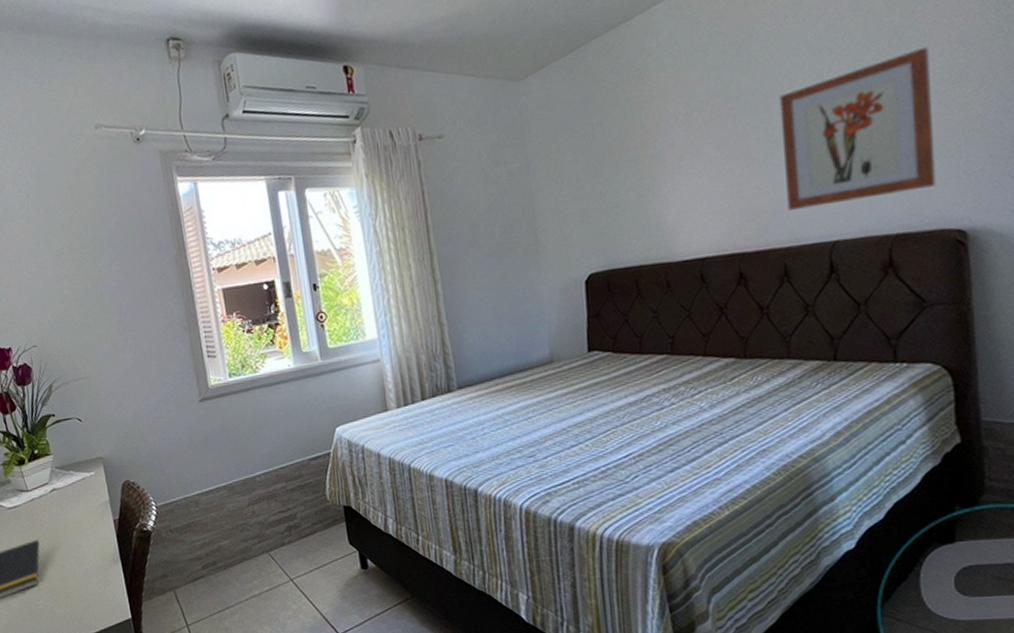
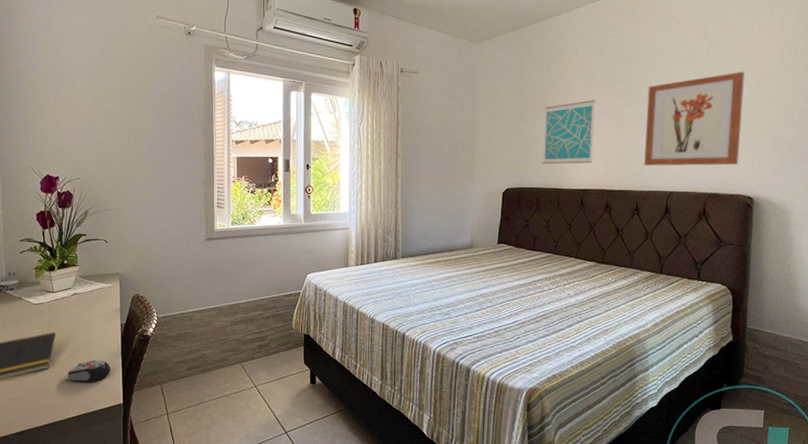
computer mouse: none [60,567,111,598] -> present [68,360,111,383]
wall art: none [628,129,710,233] -> present [542,100,596,165]

